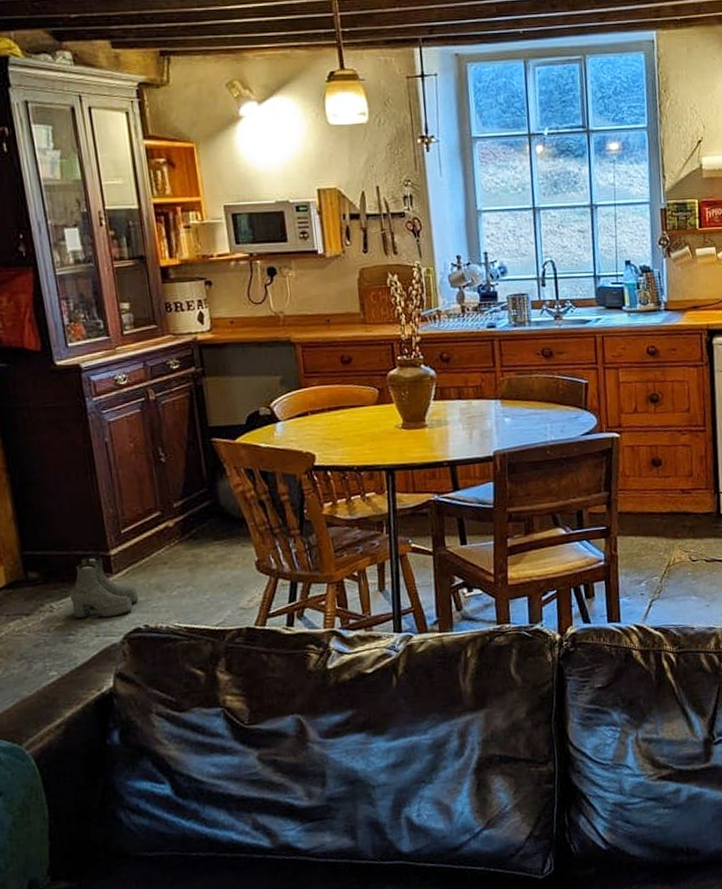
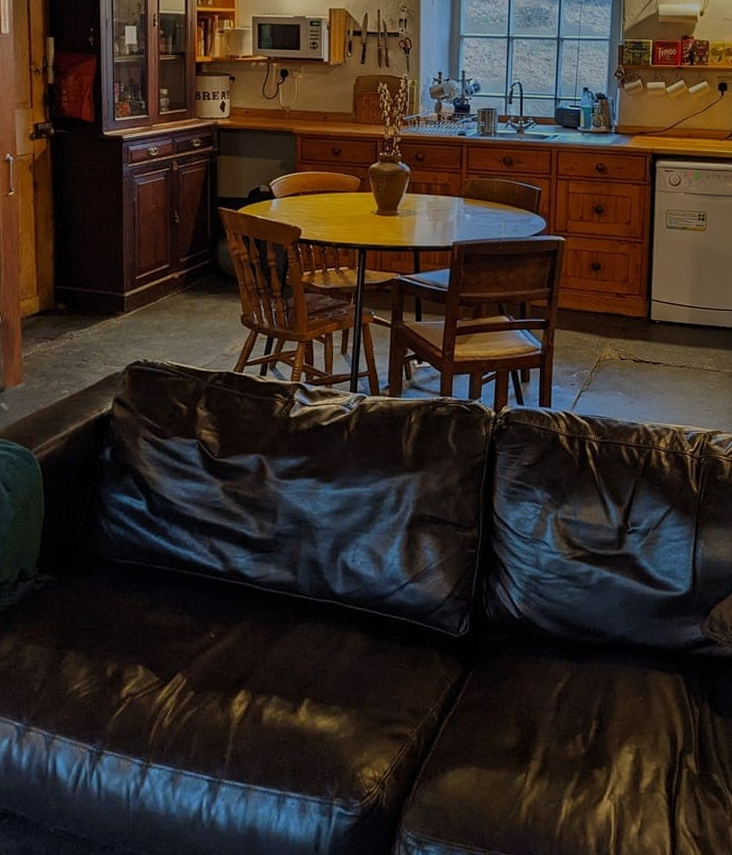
boots: present [69,556,139,619] -> none [87,296,143,349]

